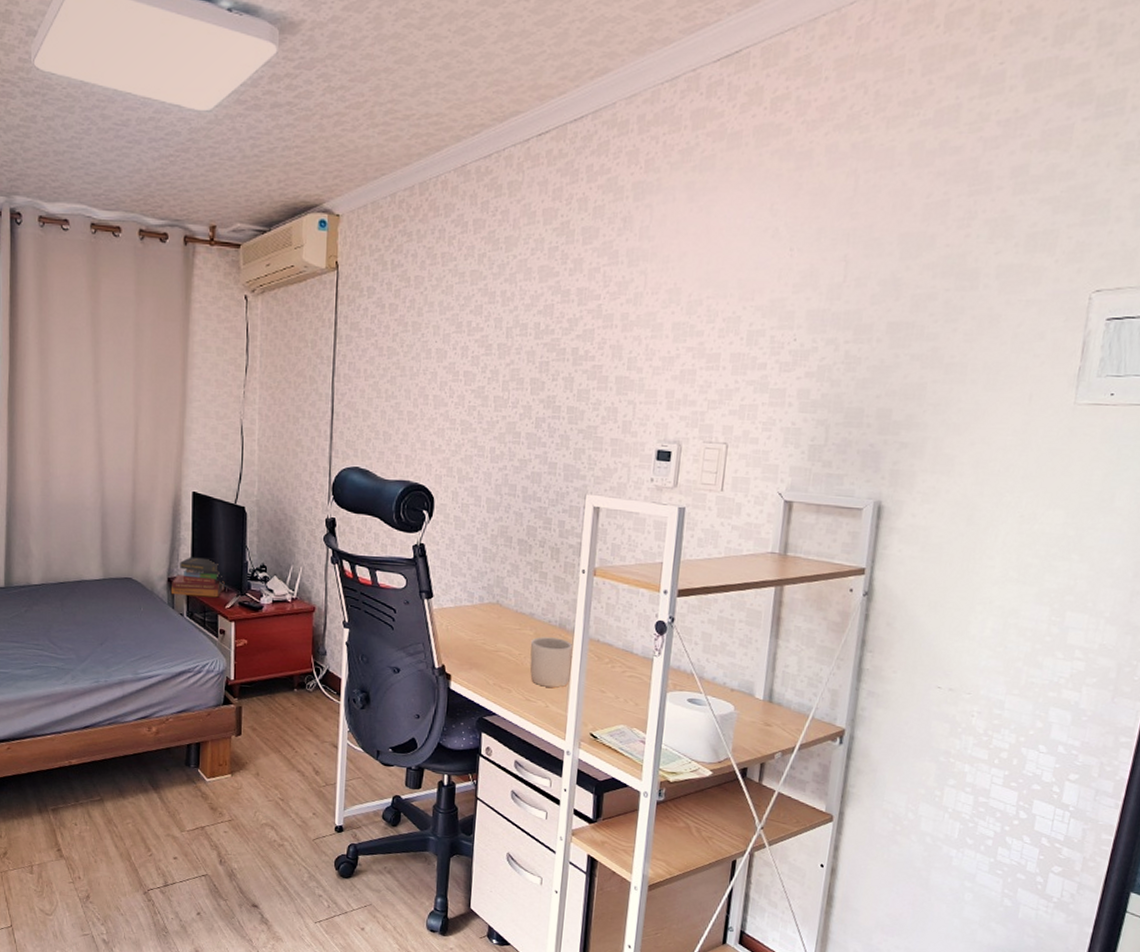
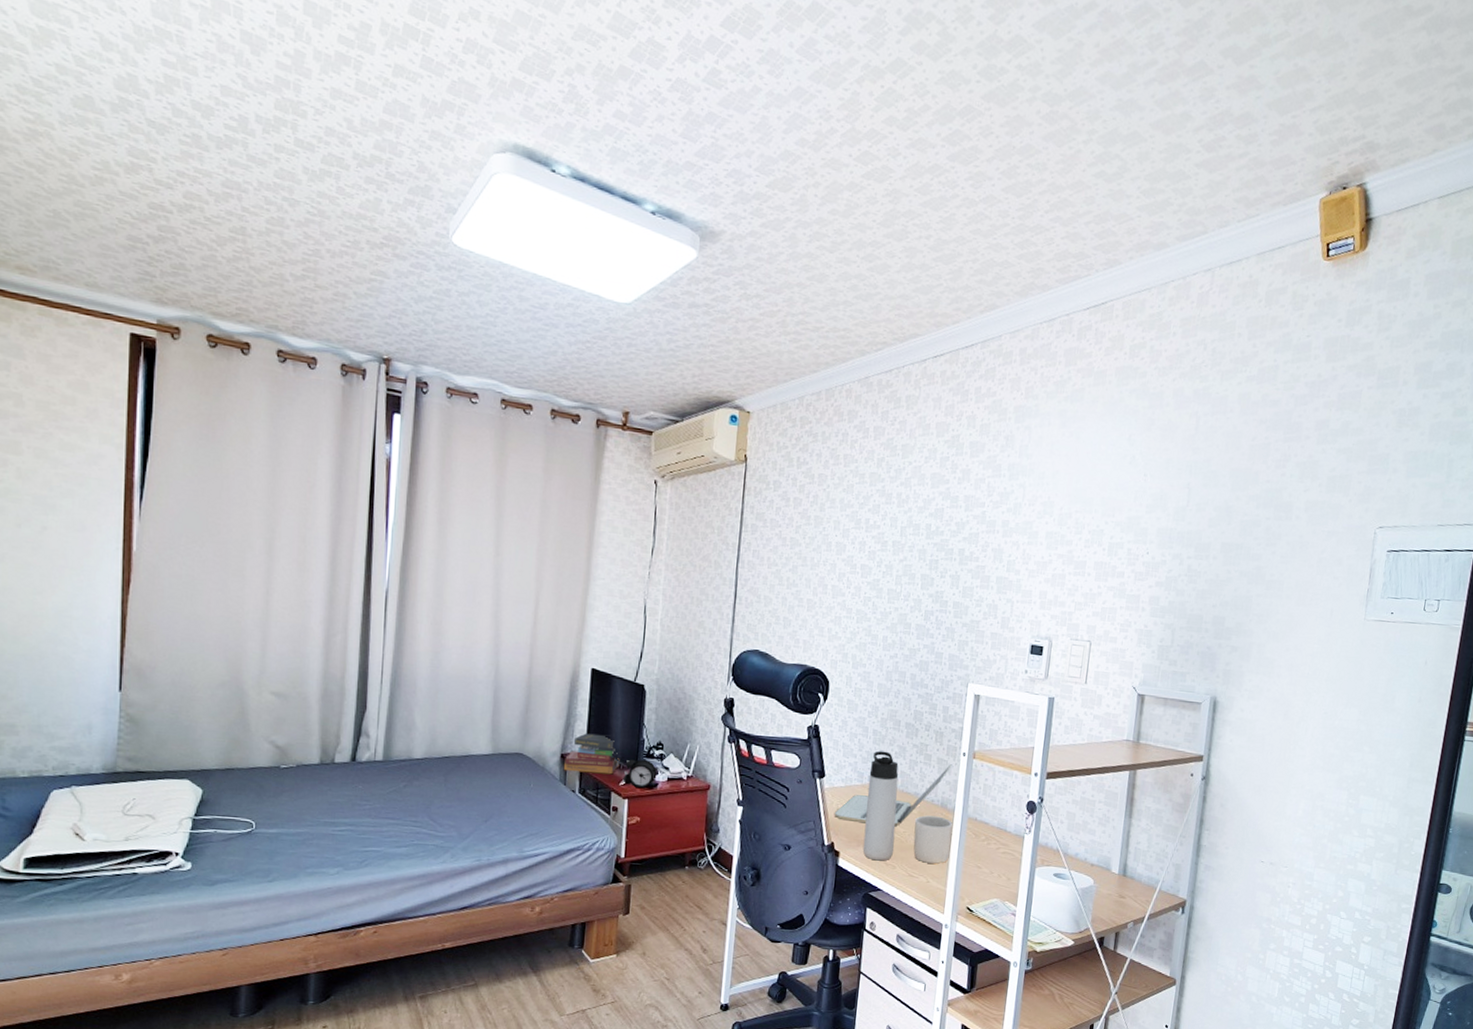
alarm clock: none [228,581,263,612] -> present [622,759,659,789]
laptop: none [445,582,571,649] -> present [835,764,953,827]
thermos bottle: none [475,569,512,685] -> present [862,751,899,861]

